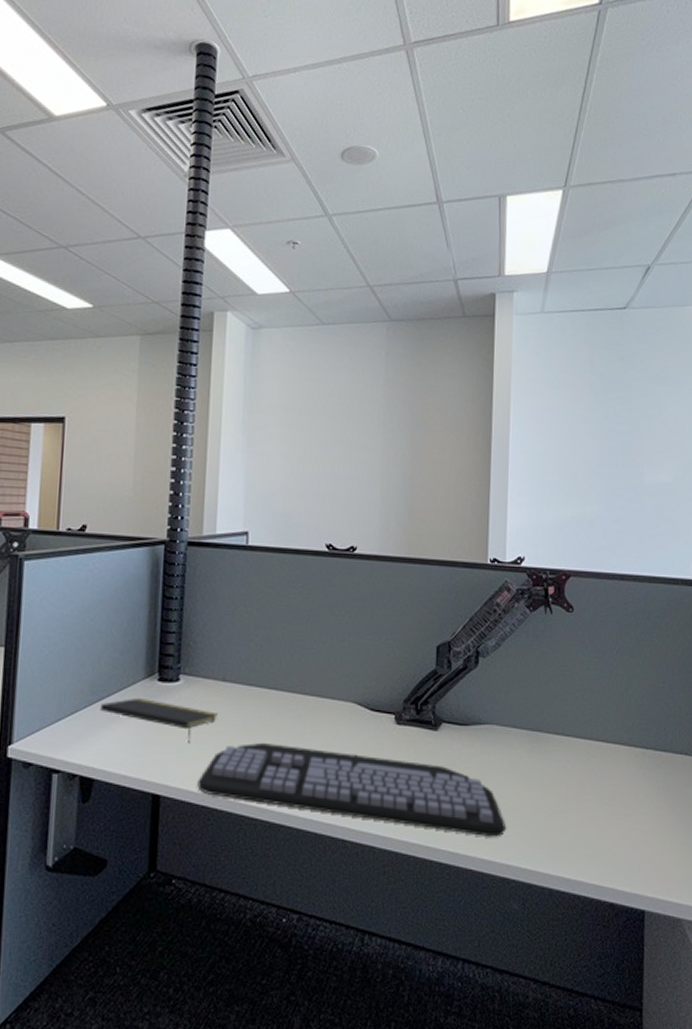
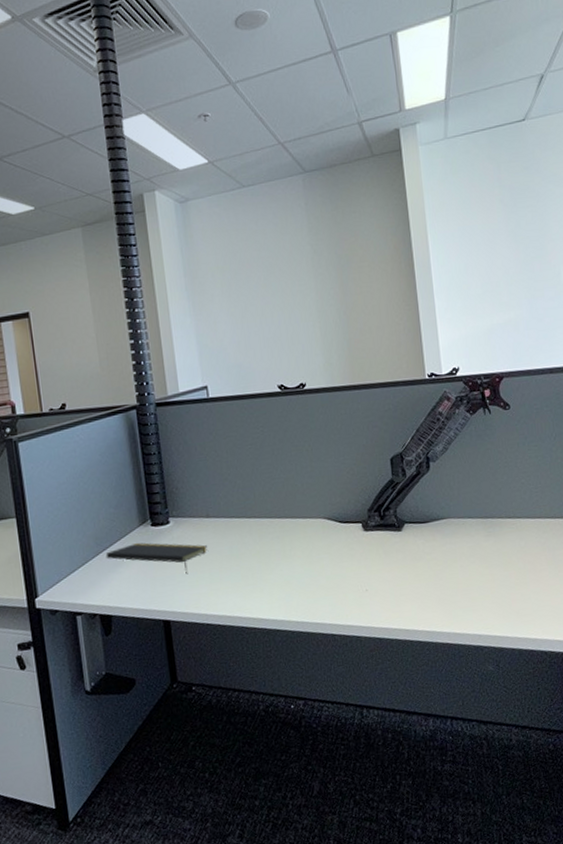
keyboard: present [197,742,505,837] -> none [199,560,473,614]

